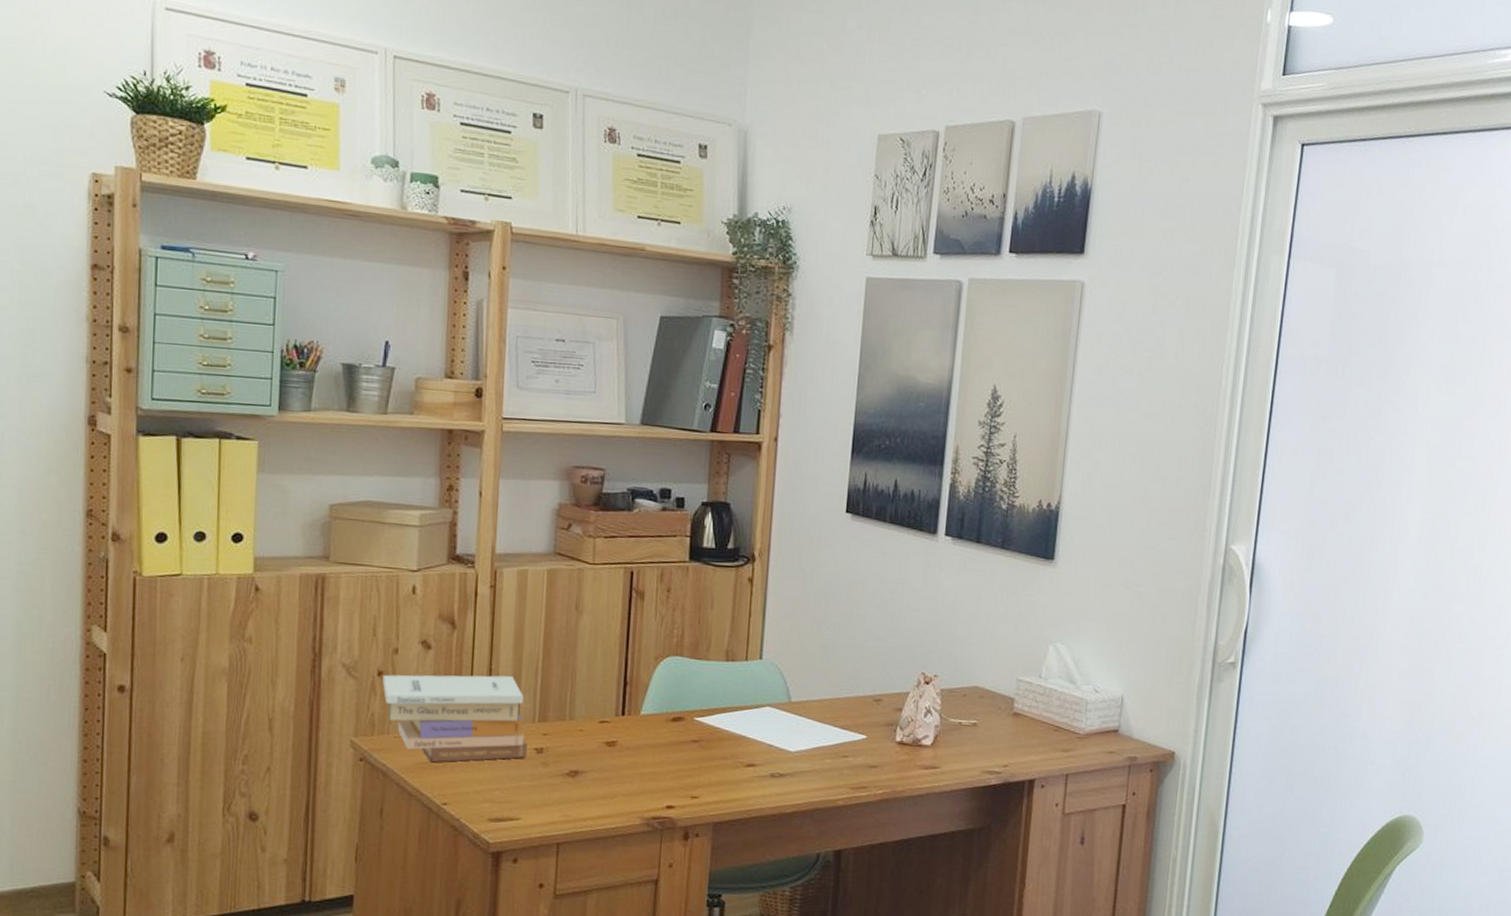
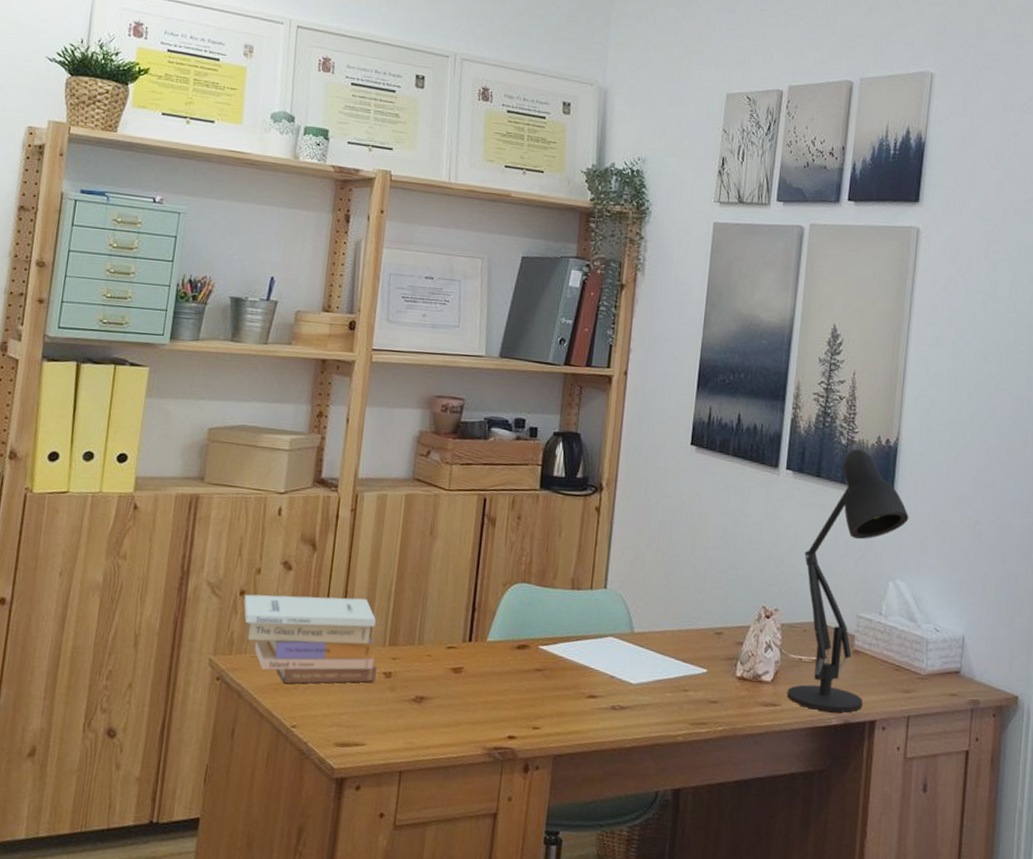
desk lamp: none [946,513,1070,773] -> present [786,449,909,713]

